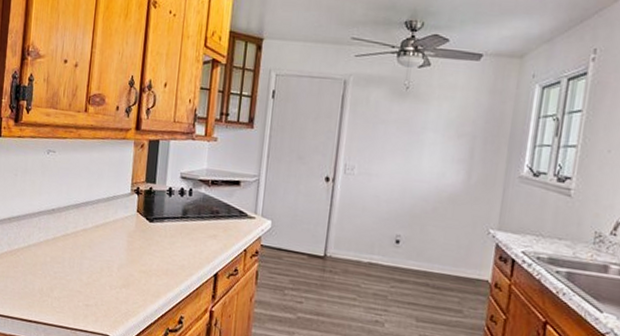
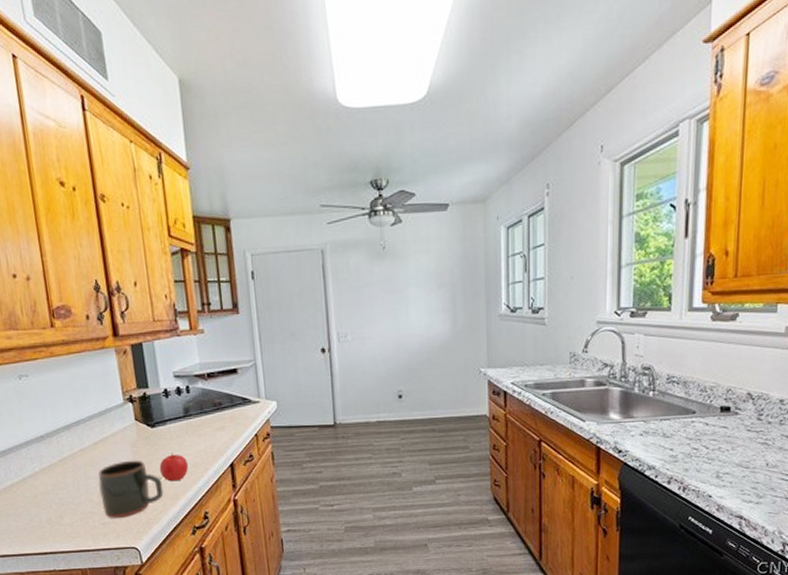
mug: none [89,248,148,303] -> present [98,460,164,518]
fruit: none [148,250,176,280] -> present [159,453,189,482]

